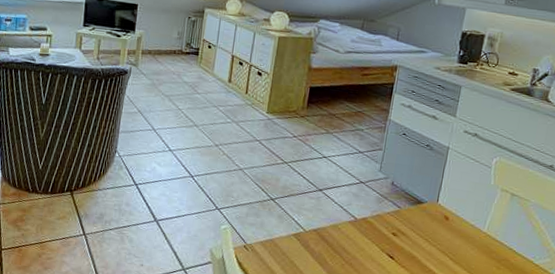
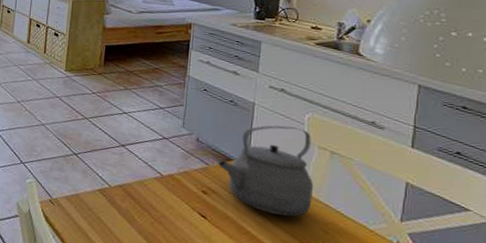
tea kettle: none [409,169,496,255] -> present [217,125,314,217]

